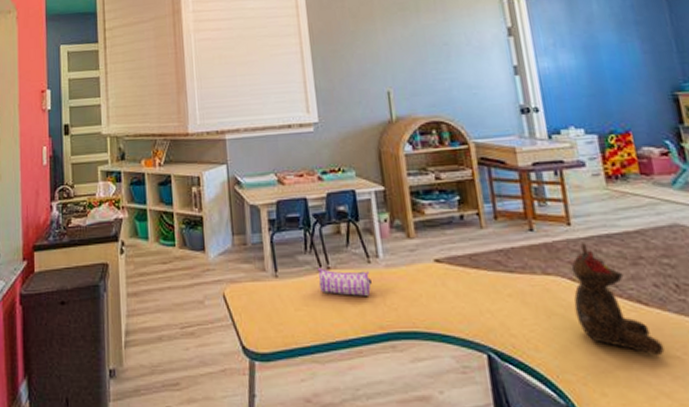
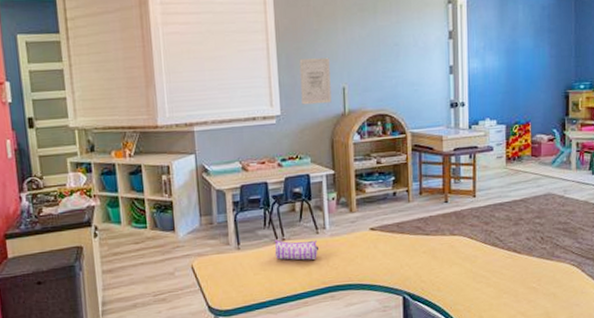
wall art: none [336,60,376,111] -> present [299,57,332,105]
teddy bear: present [571,243,665,356] -> none [469,210,526,288]

